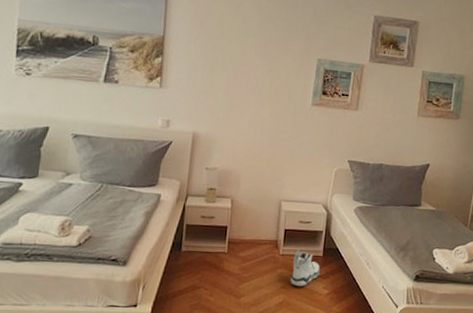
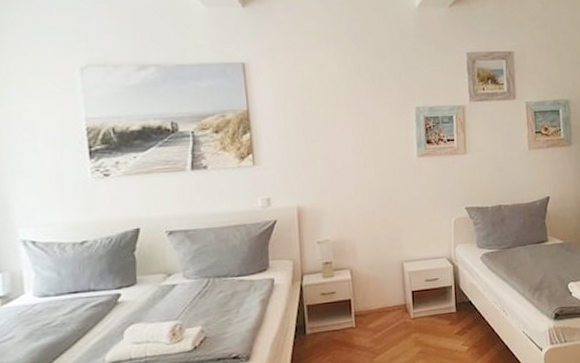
sneaker: present [290,250,320,286] -> none [426,310,456,348]

